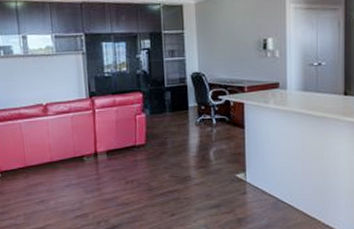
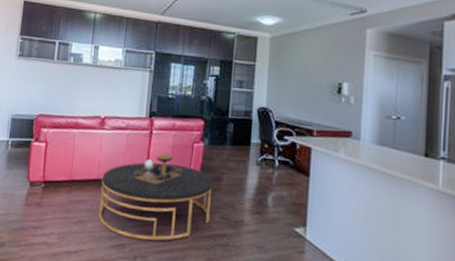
coffee table: none [54,129,161,208] -> present [98,154,214,241]

